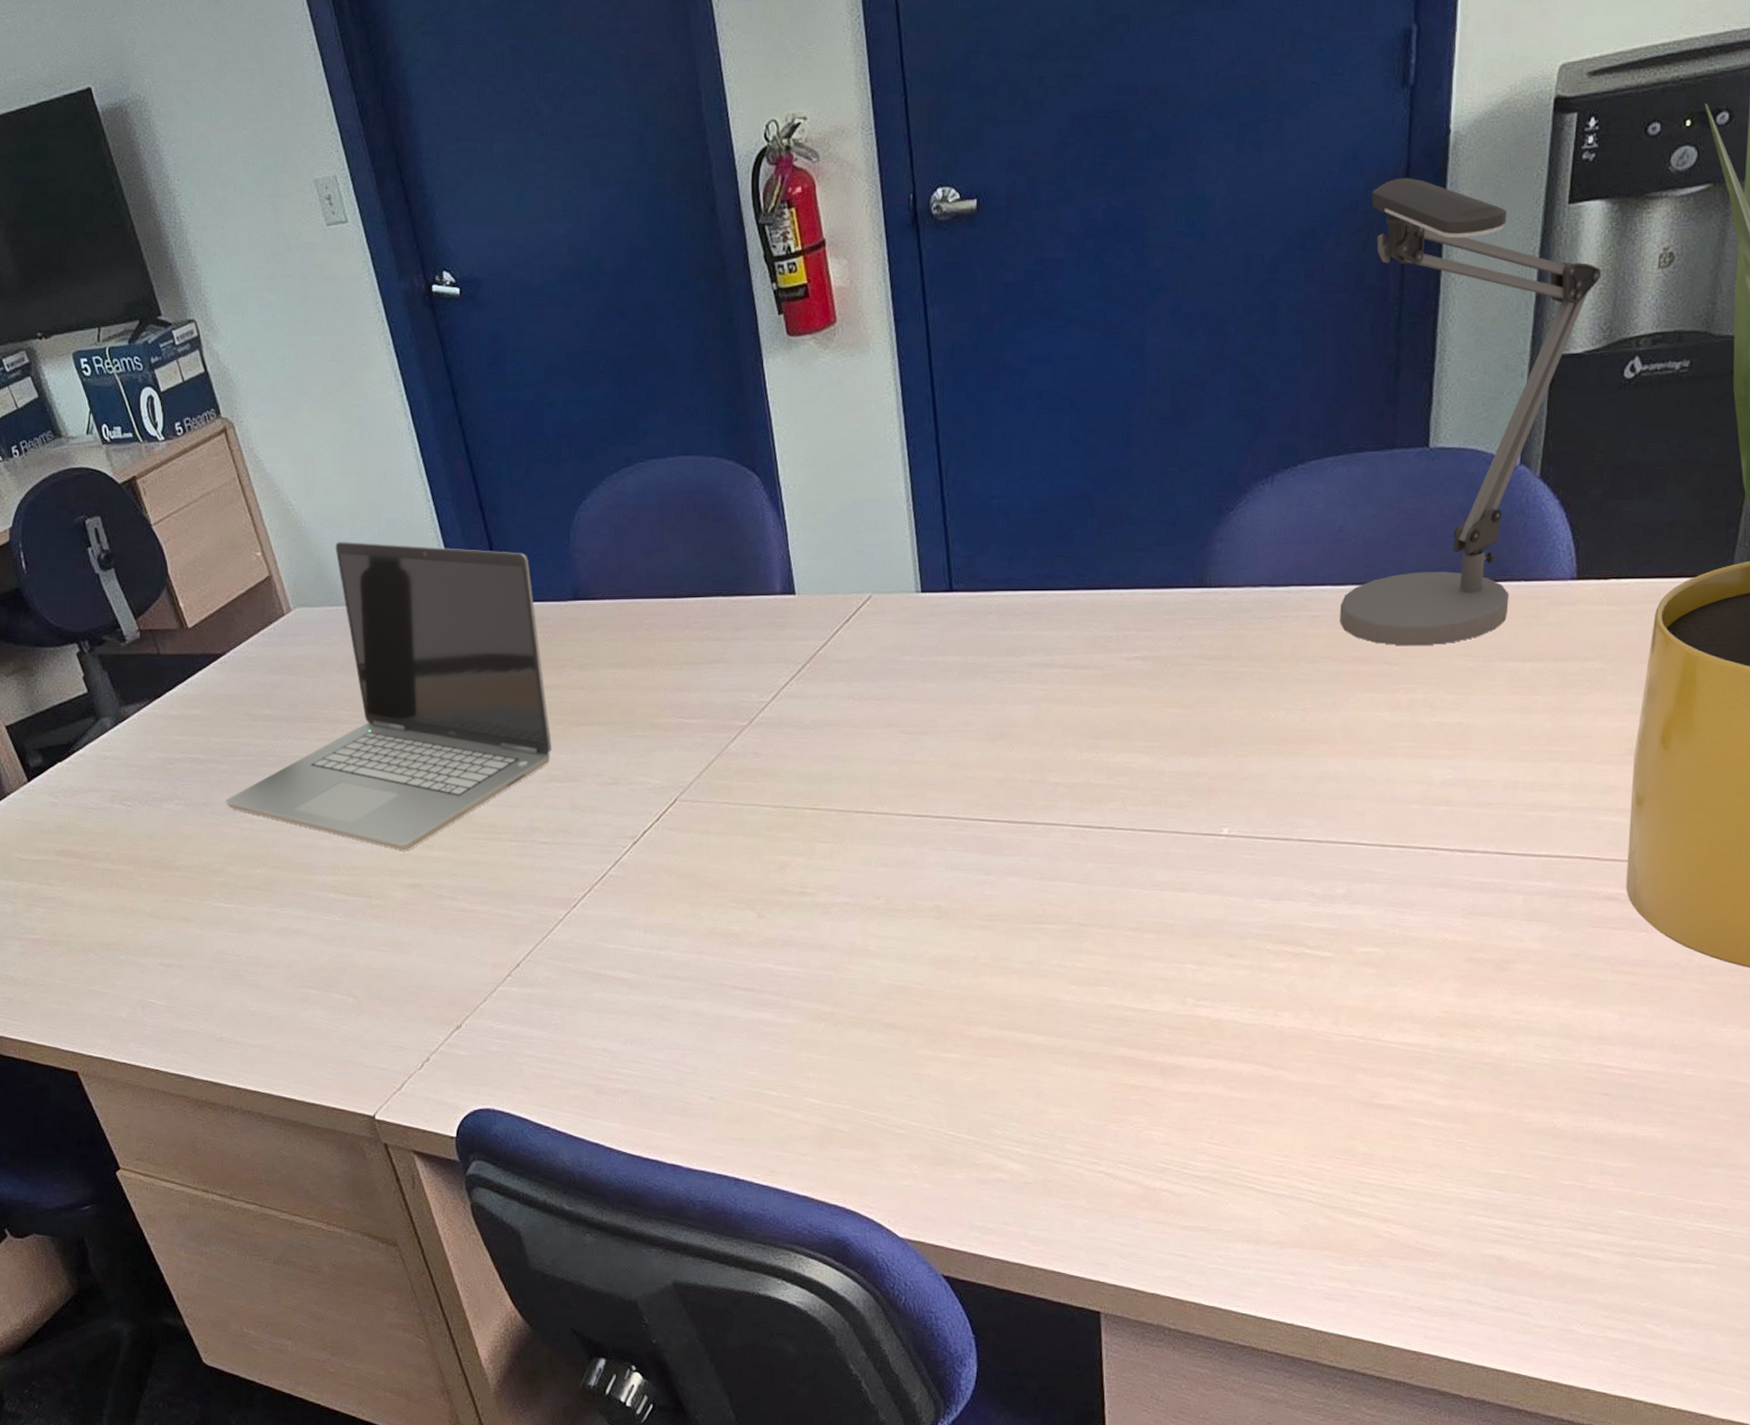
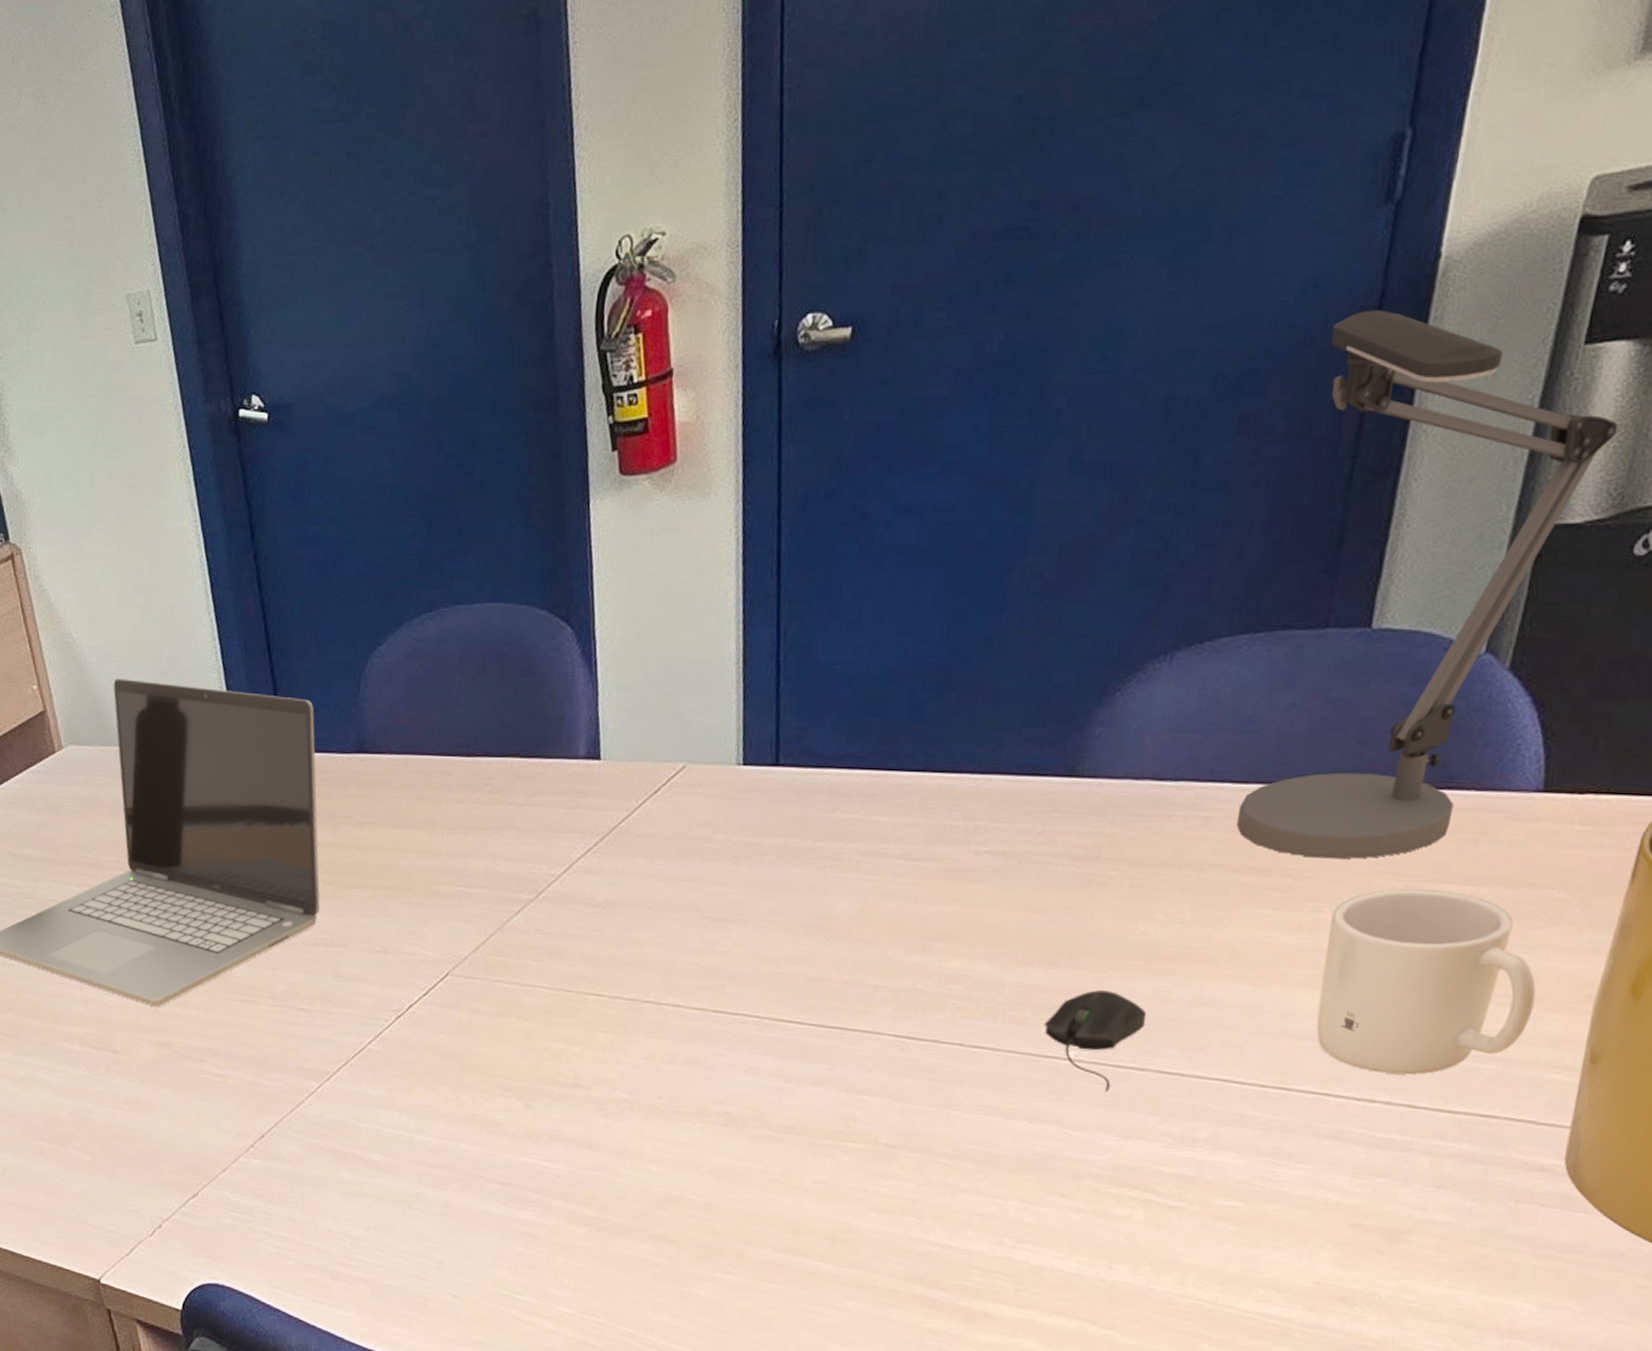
computer mouse: none [1200,773,1284,862] -> present [1043,990,1147,1093]
mug: none [1420,668,1589,827] -> present [1316,888,1536,1075]

